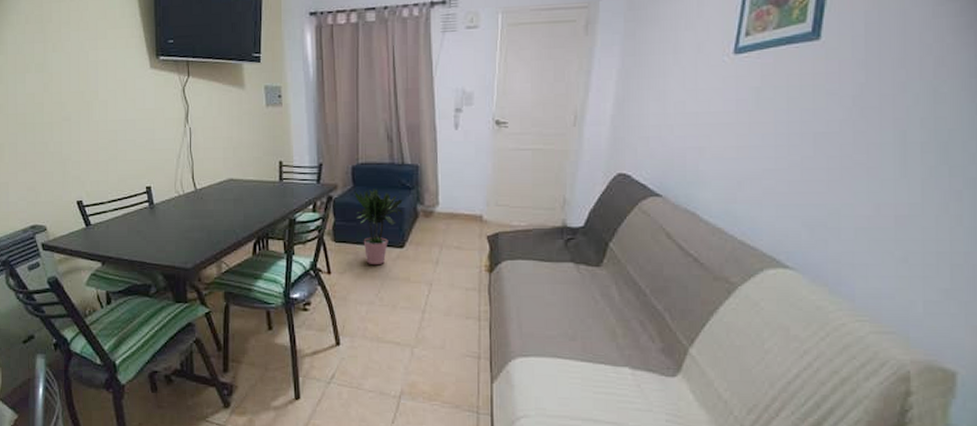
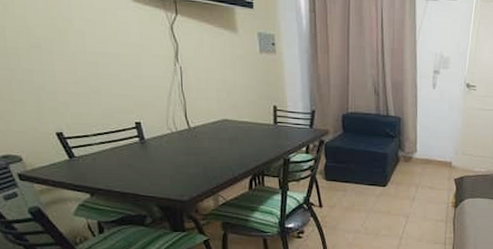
potted plant: present [355,188,404,265] -> none [344,135,388,201]

